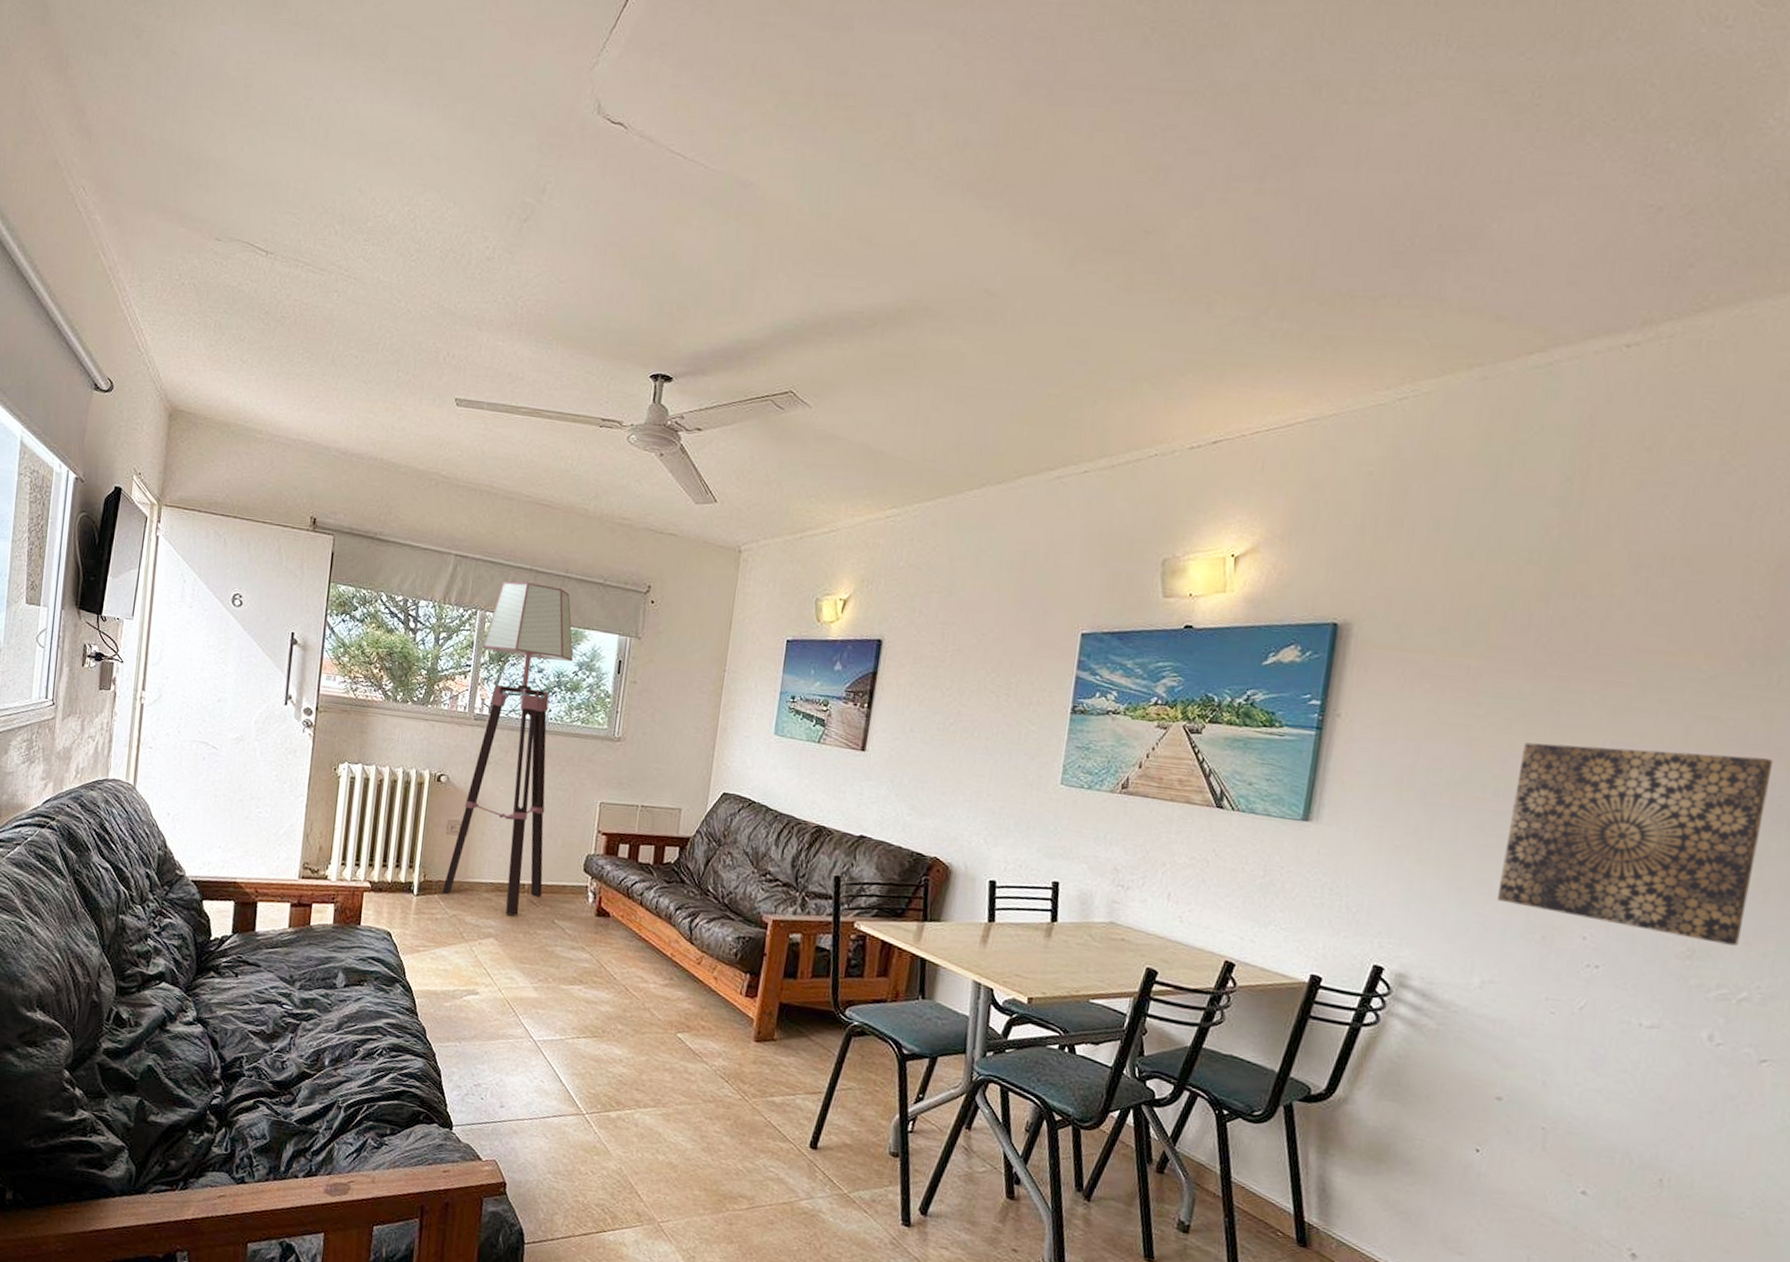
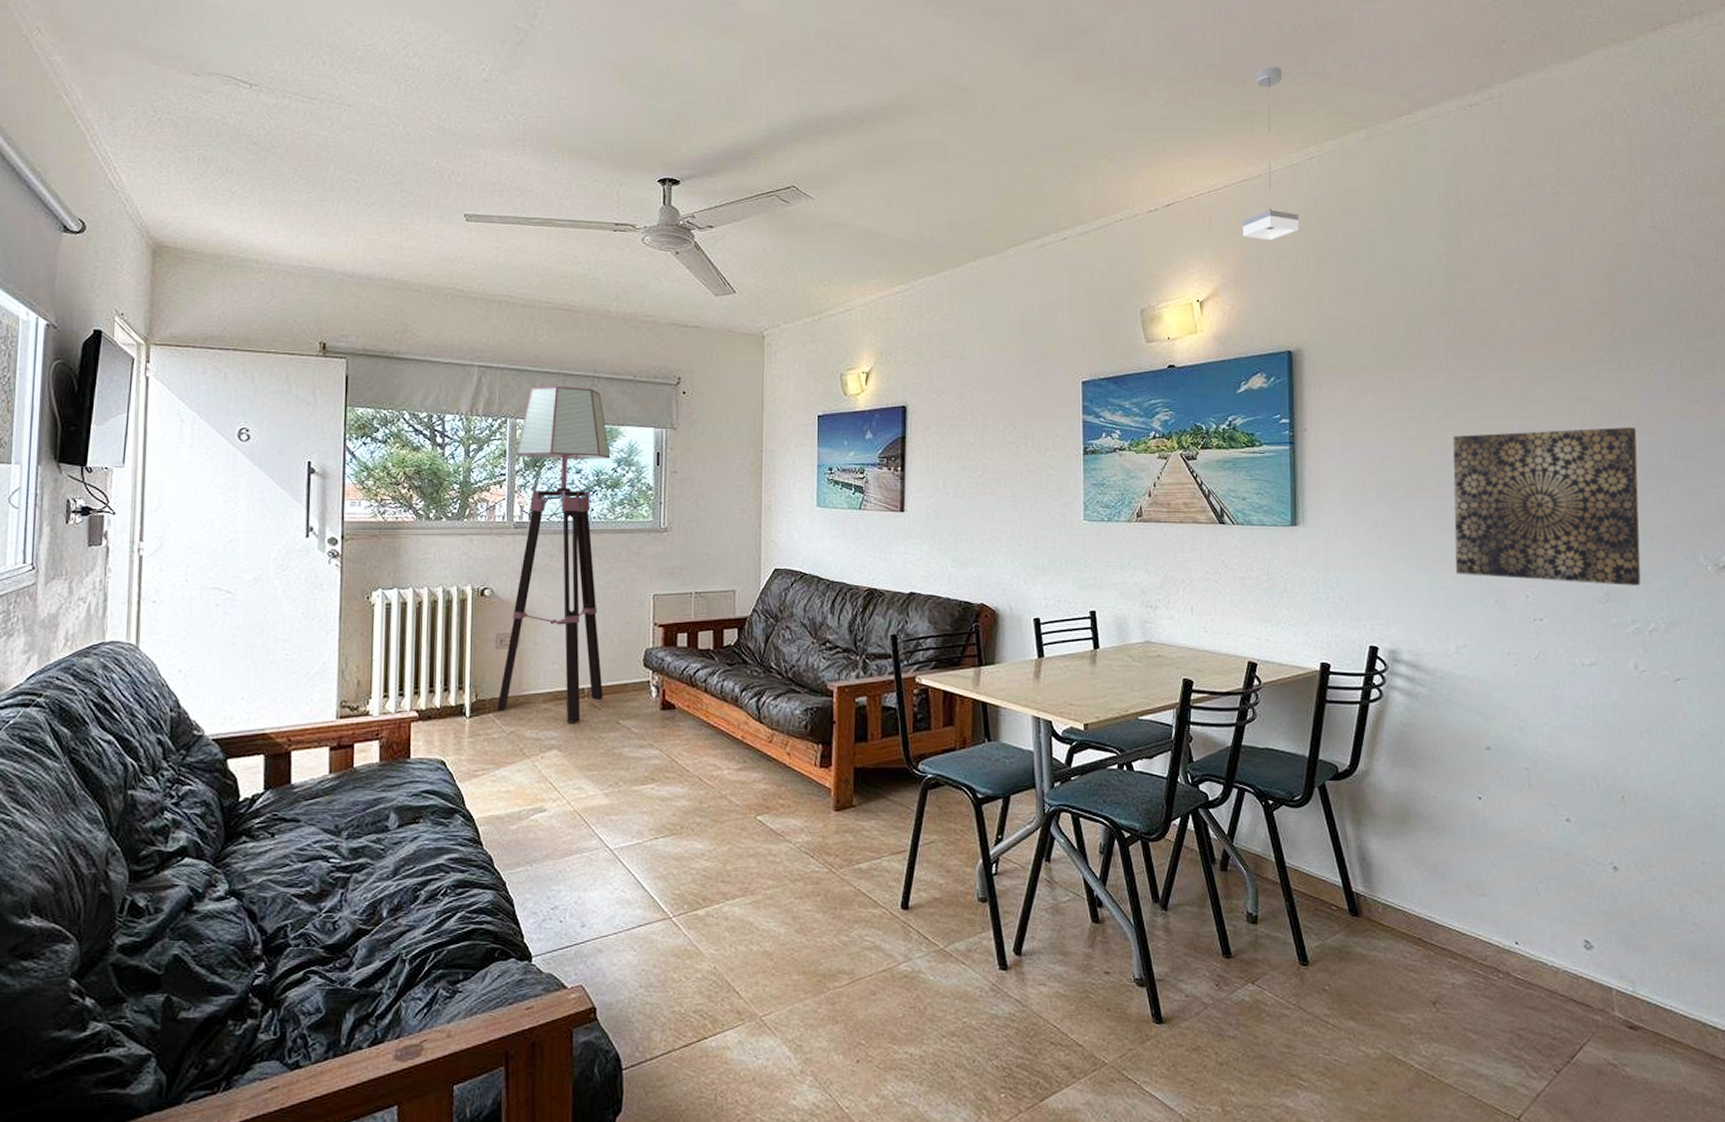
pendant lamp: none [1300,284,1385,493] -> present [1242,67,1299,241]

